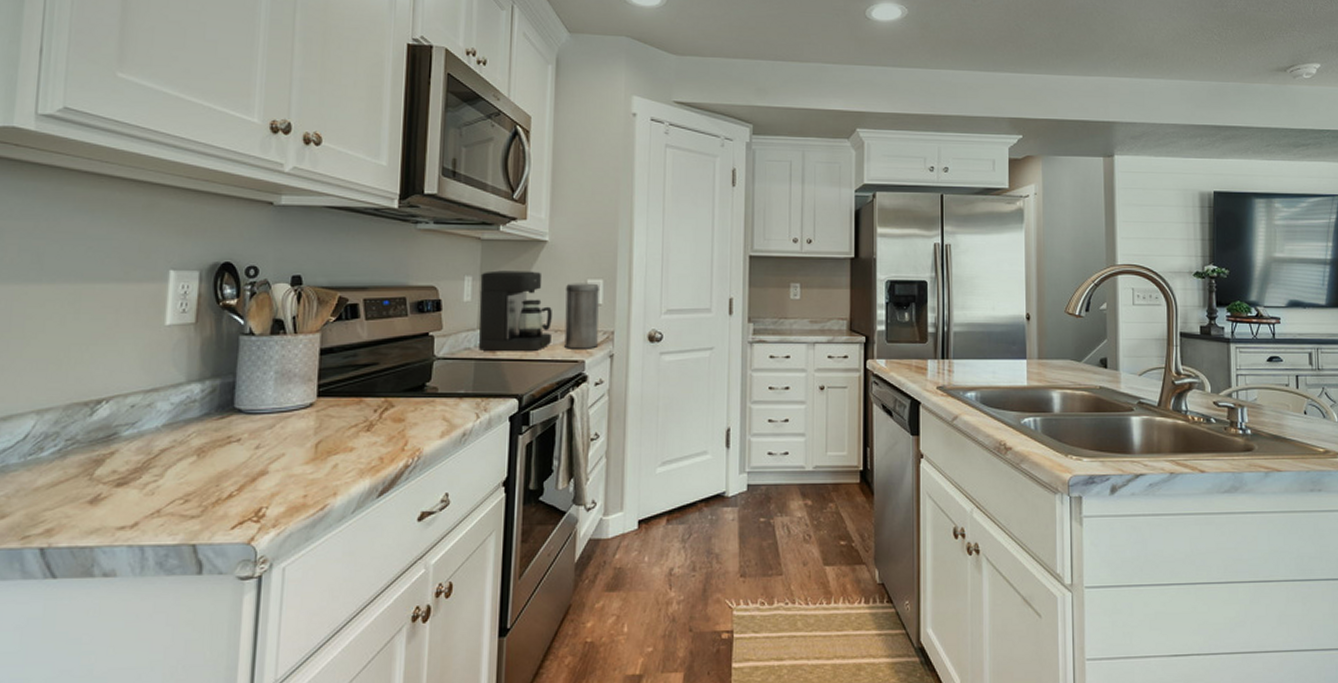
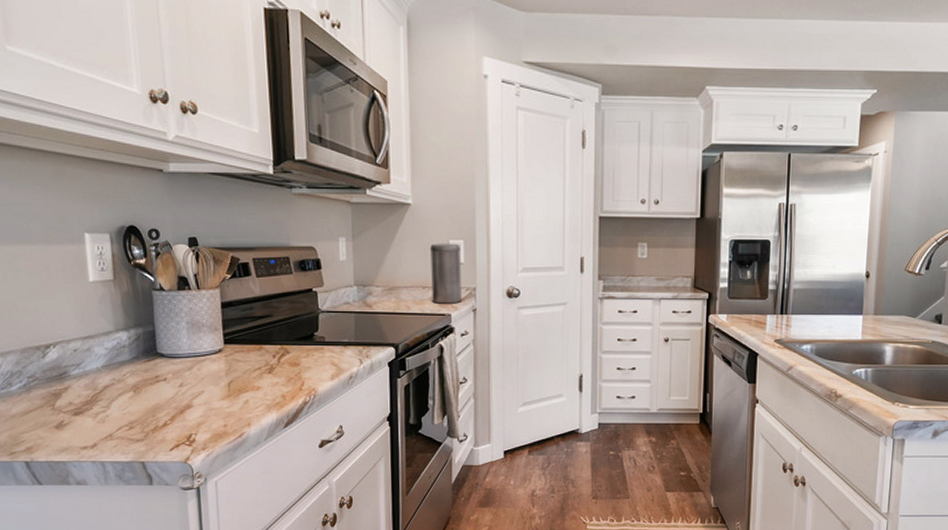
coffee maker: present [479,270,552,352] -> none [353,232,420,306]

